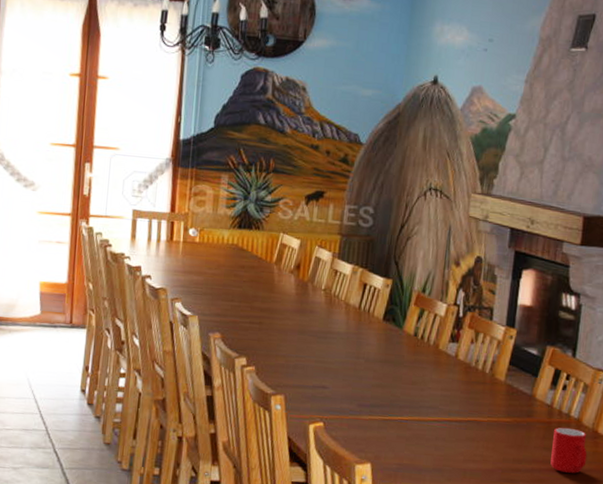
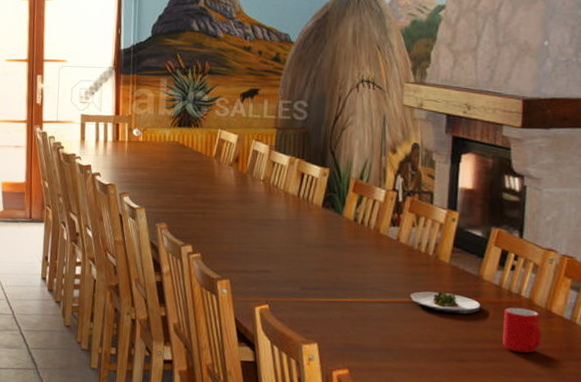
salad plate: none [465,409,533,434] -> present [410,290,481,314]

